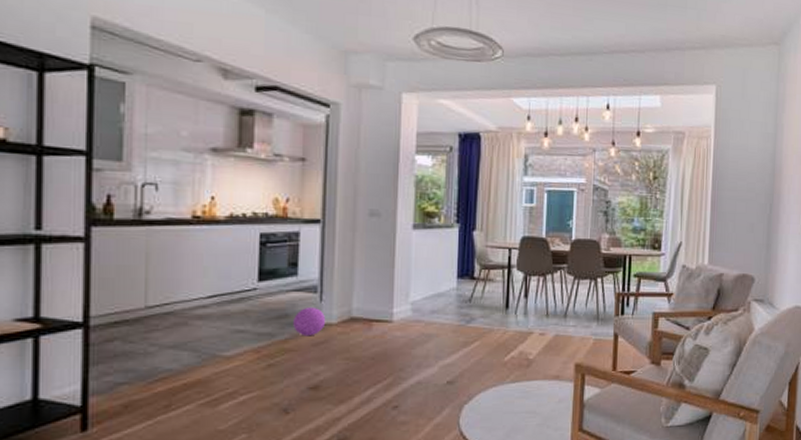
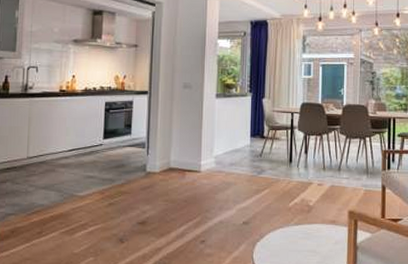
ball: present [293,306,326,337] -> none [128,159,151,182]

